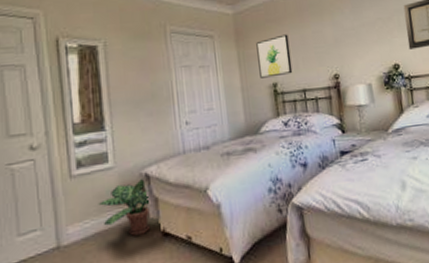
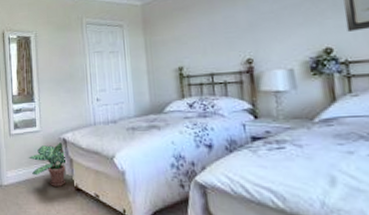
wall art: present [256,34,293,78] -> none [163,21,200,63]

